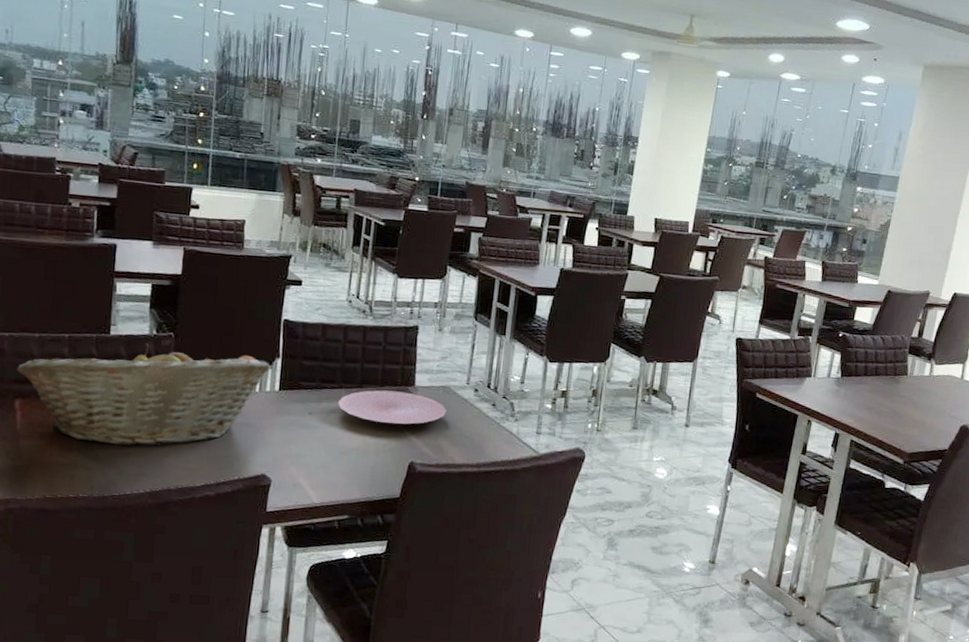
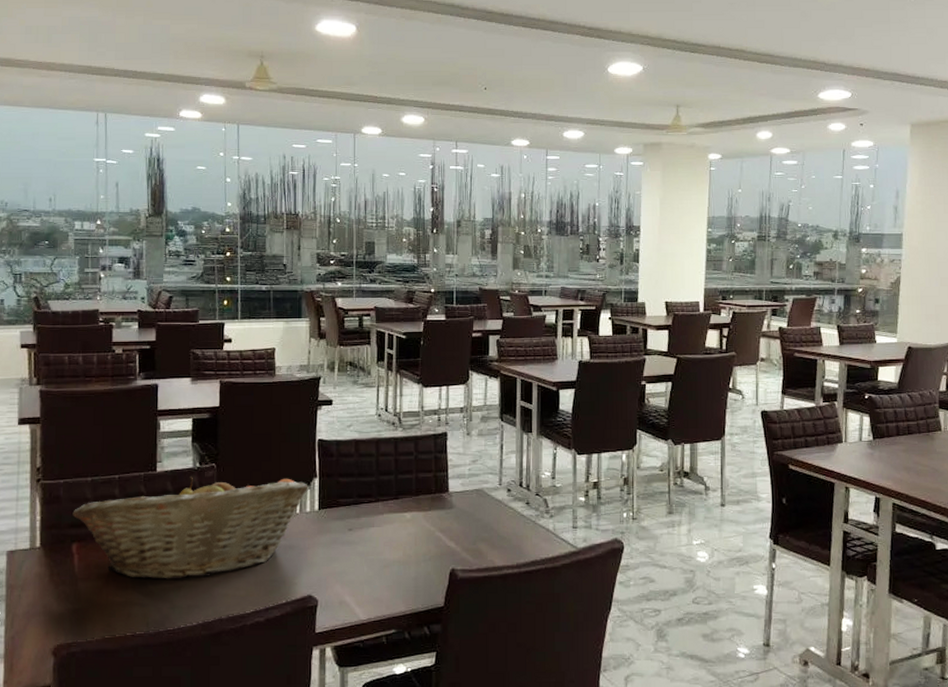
plate: present [337,390,447,425] -> none [375,499,482,532]

